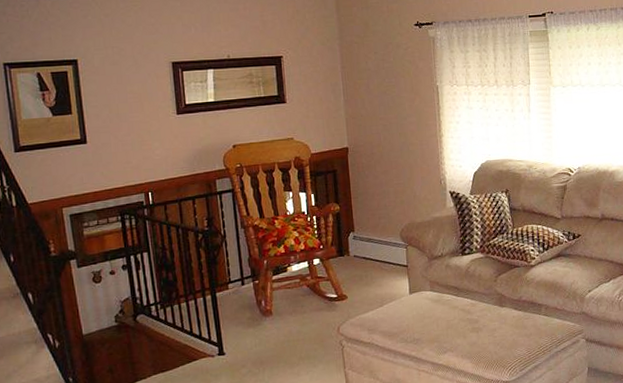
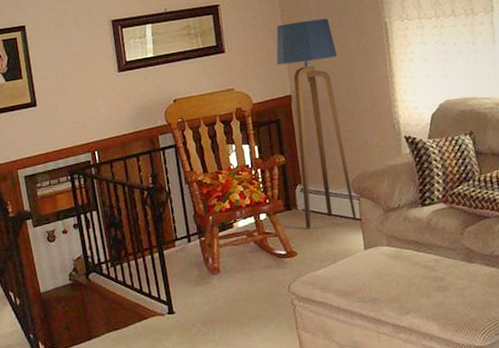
floor lamp: none [335,78,404,274] -> present [276,18,357,229]

